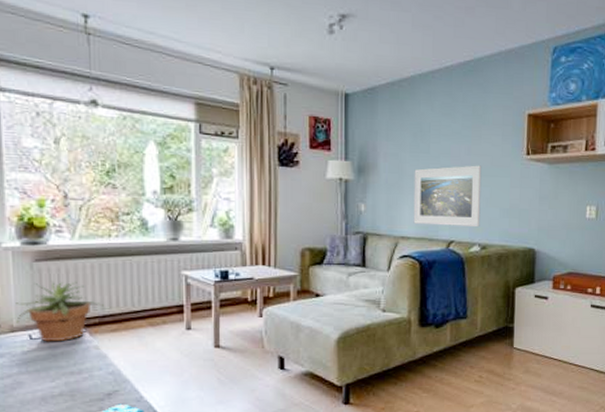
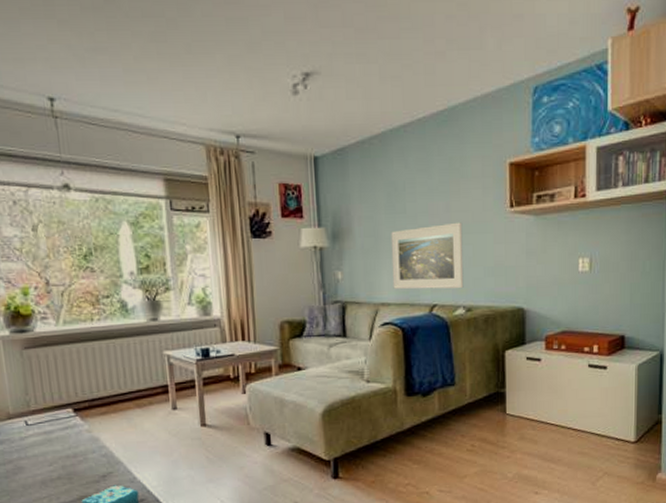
potted plant: present [15,281,104,342] -> none [10,366,92,428]

